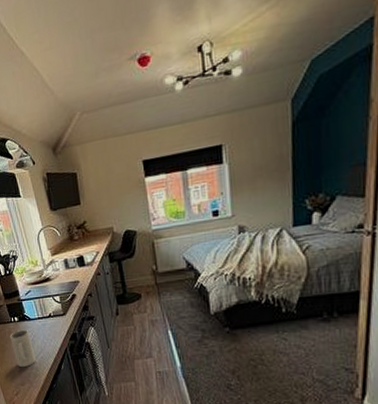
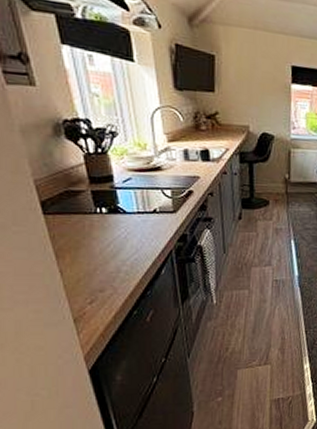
mug: present [10,330,36,368] -> none [91,225,127,271]

